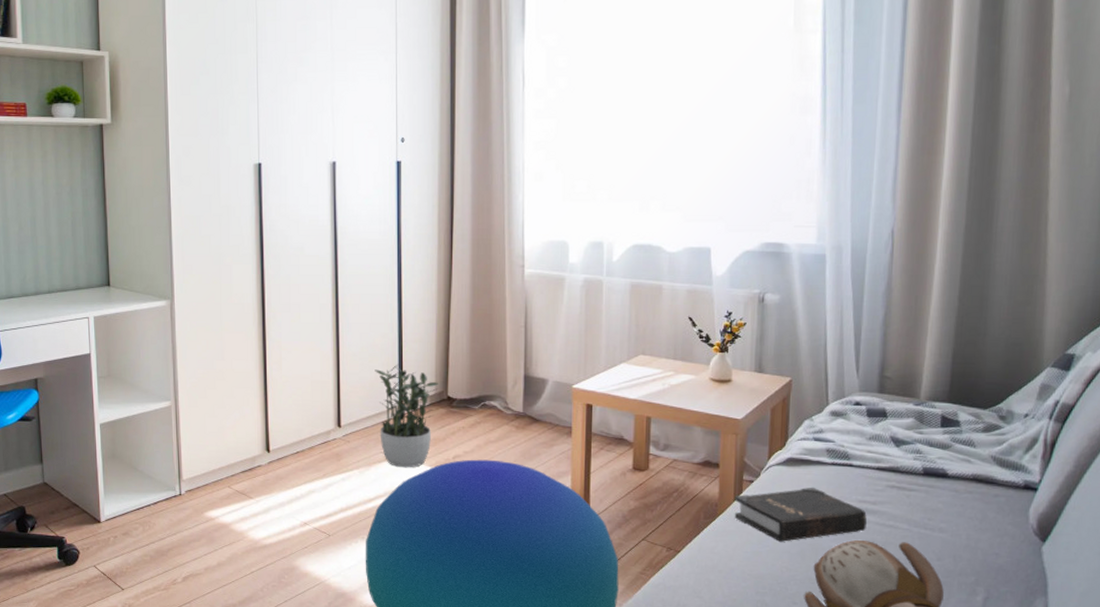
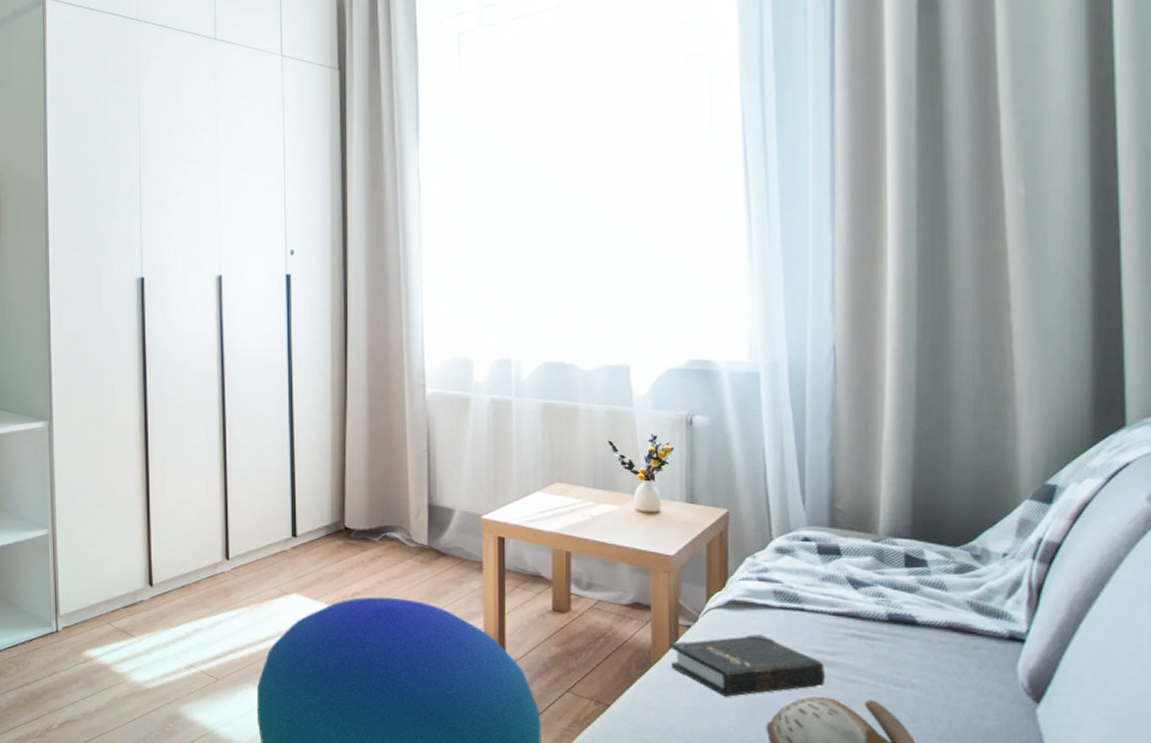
potted plant: present [375,364,438,468] -> none [265,491,334,606]

